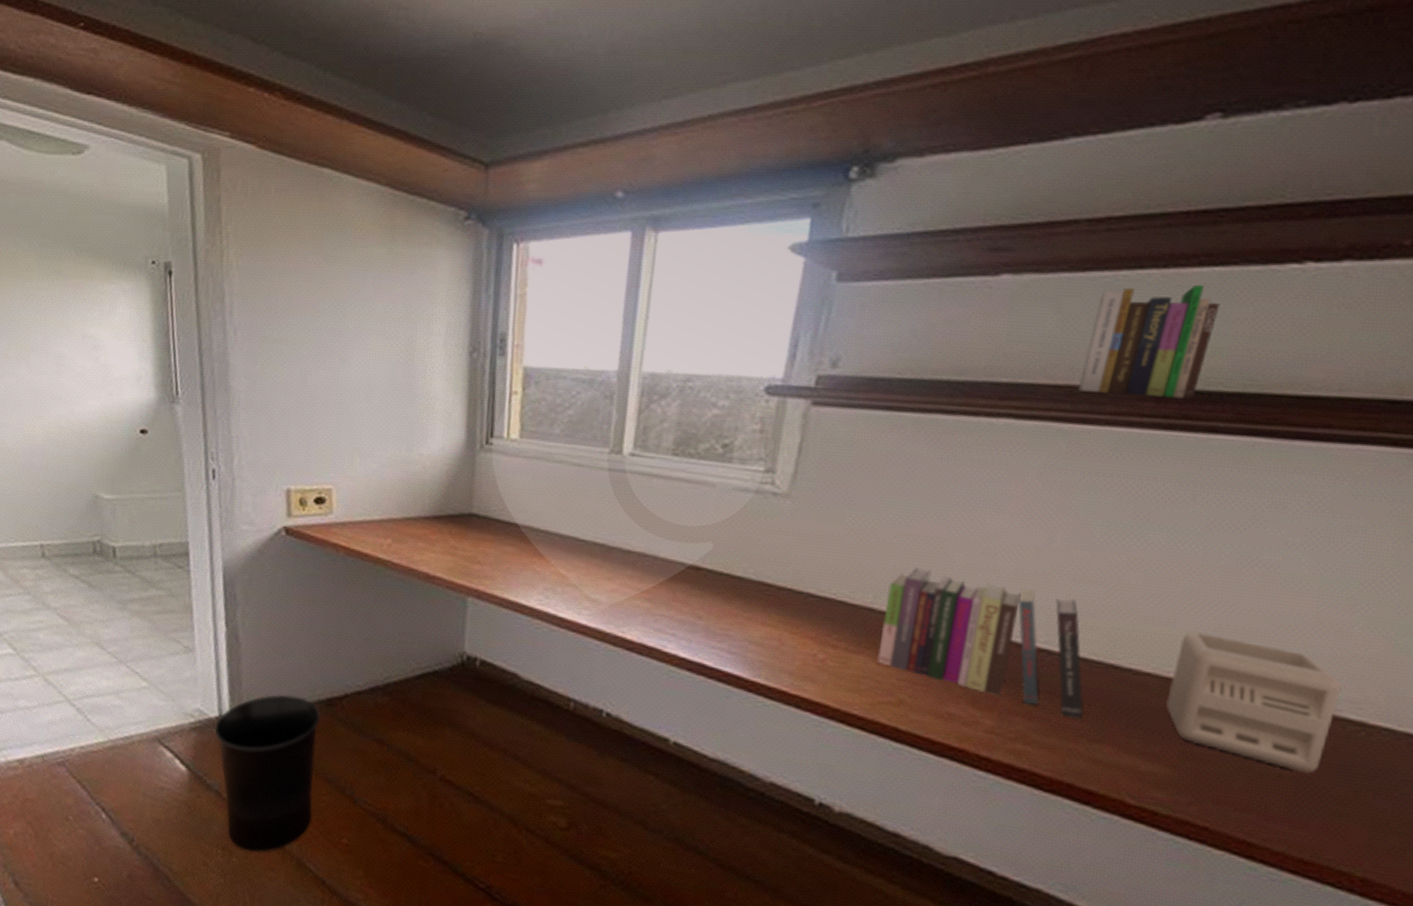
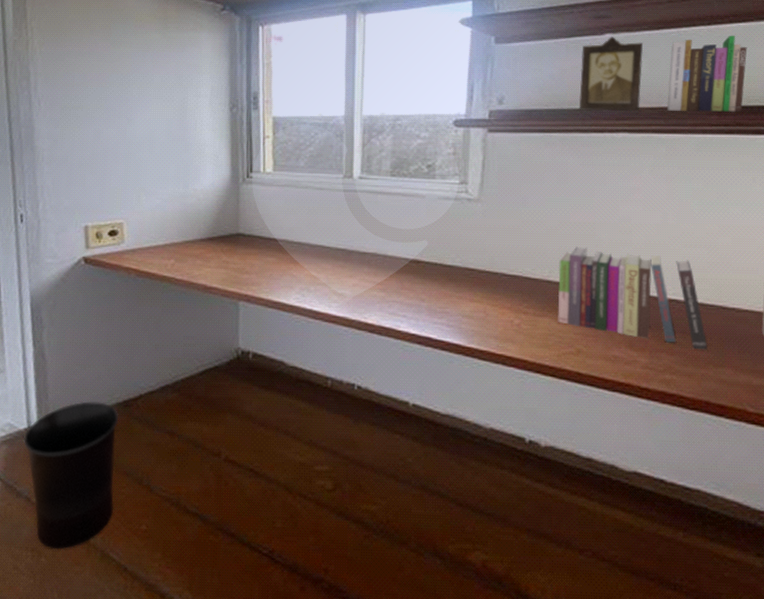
photo frame: none [946,278,1058,389] -> present [578,36,644,111]

